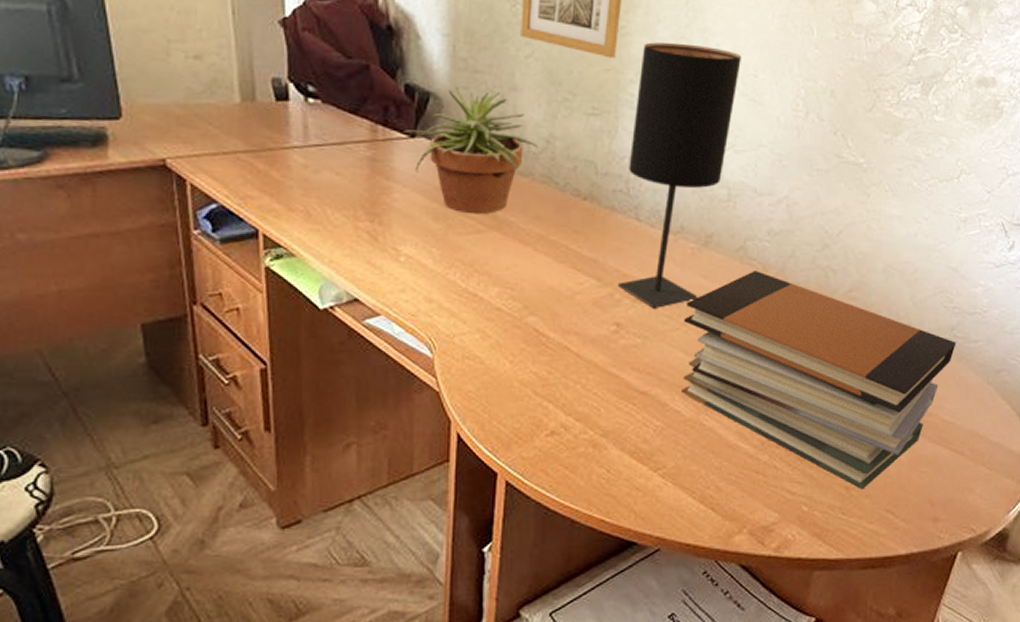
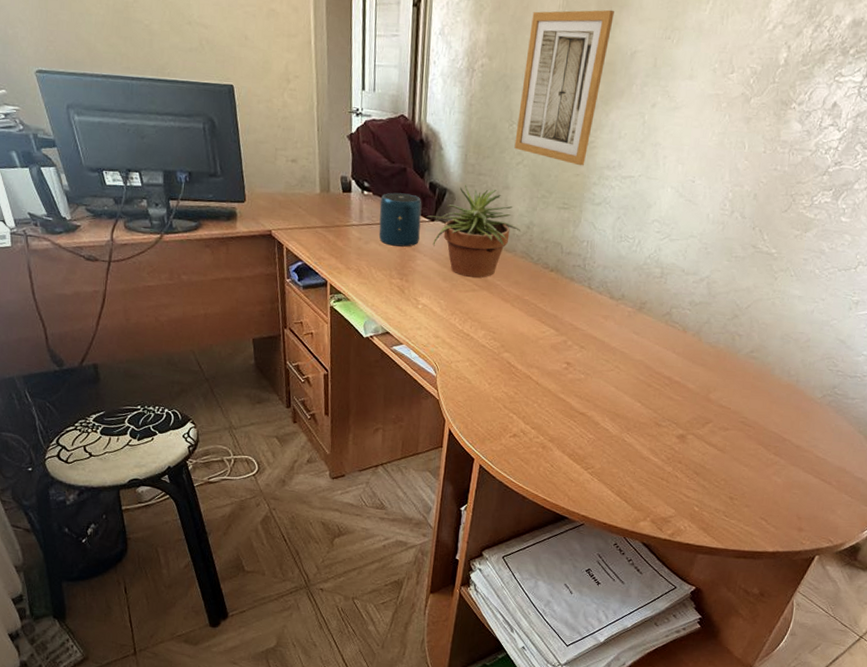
speaker: none [333,99,396,175] -> present [378,192,422,247]
table lamp: present [617,42,741,310] -> none [570,154,683,355]
book stack: present [681,271,956,490] -> none [611,331,836,501]

